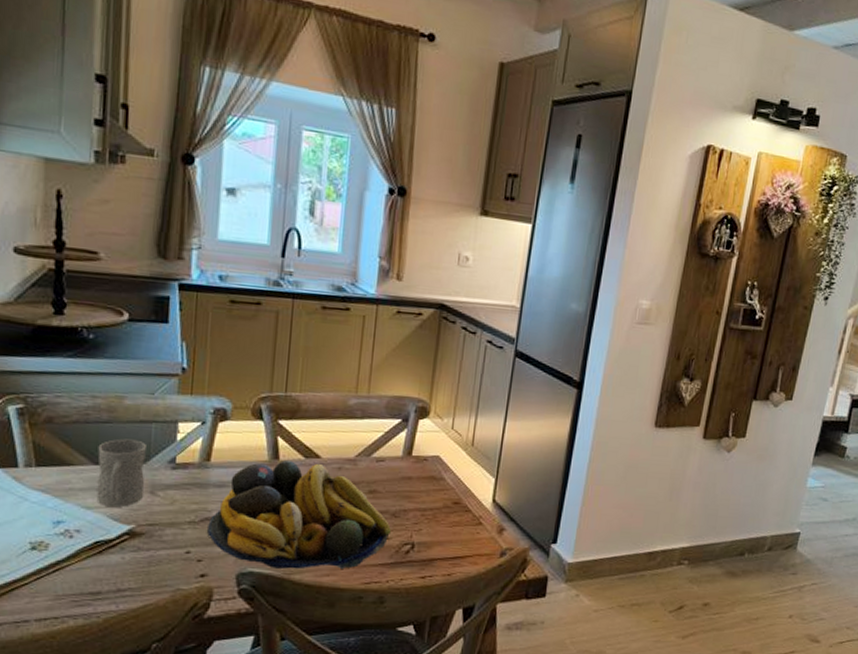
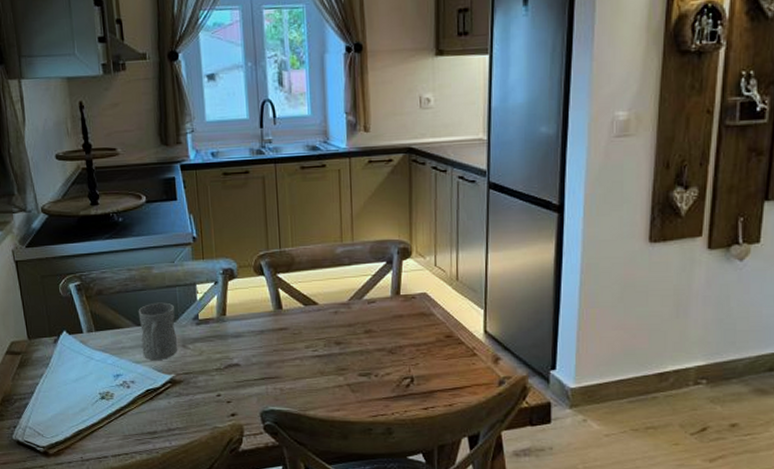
fruit bowl: present [207,460,391,569] -> none [231,309,389,406]

